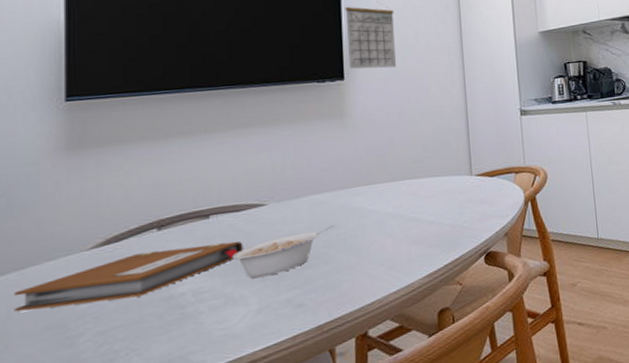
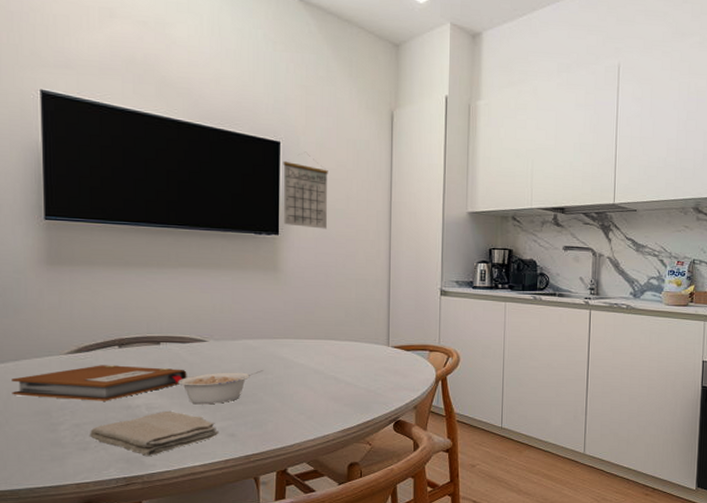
washcloth: none [118,290,284,353] -> present [89,410,219,456]

